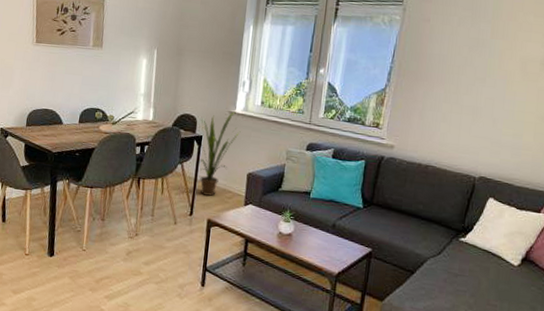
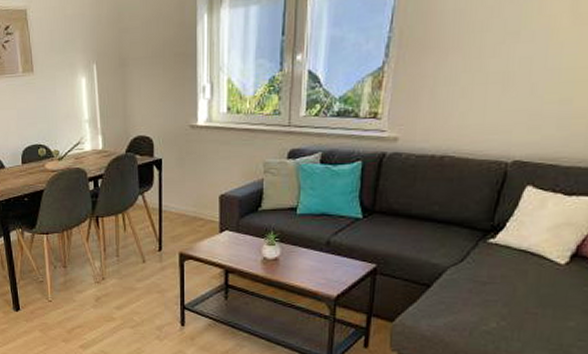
house plant: present [198,111,241,196] -> none [158,125,206,228]

